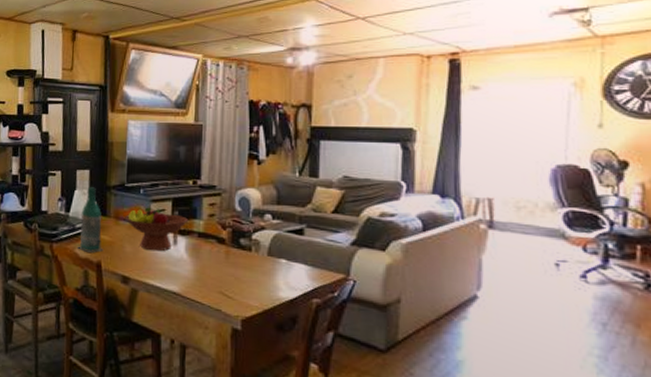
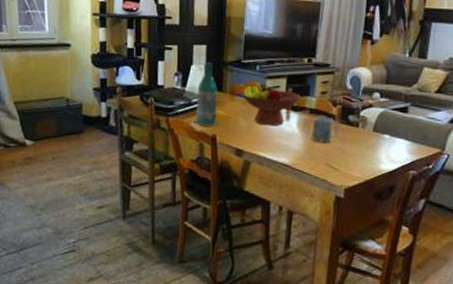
mug: none [201,240,232,269] -> present [311,116,340,143]

